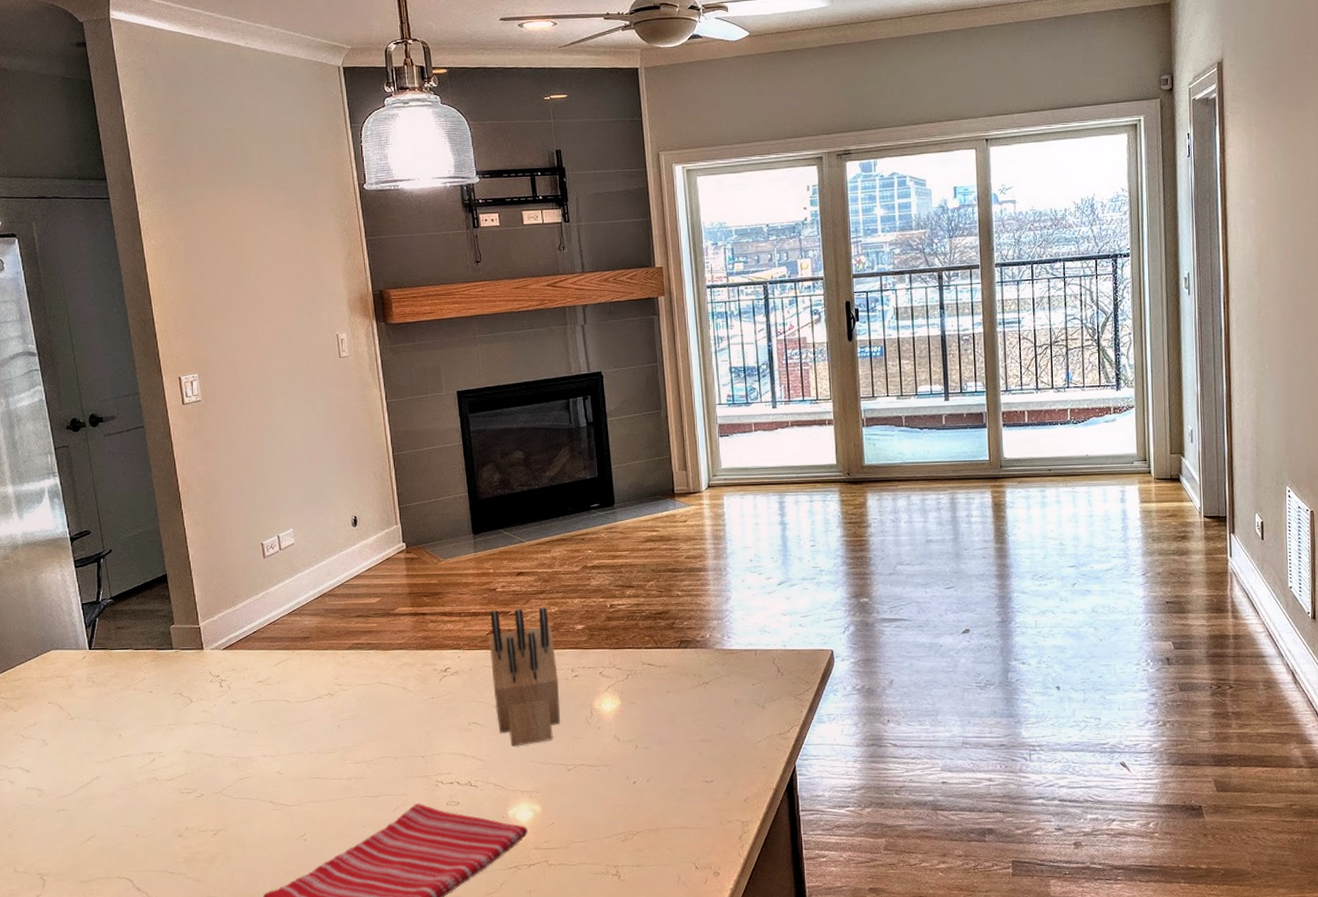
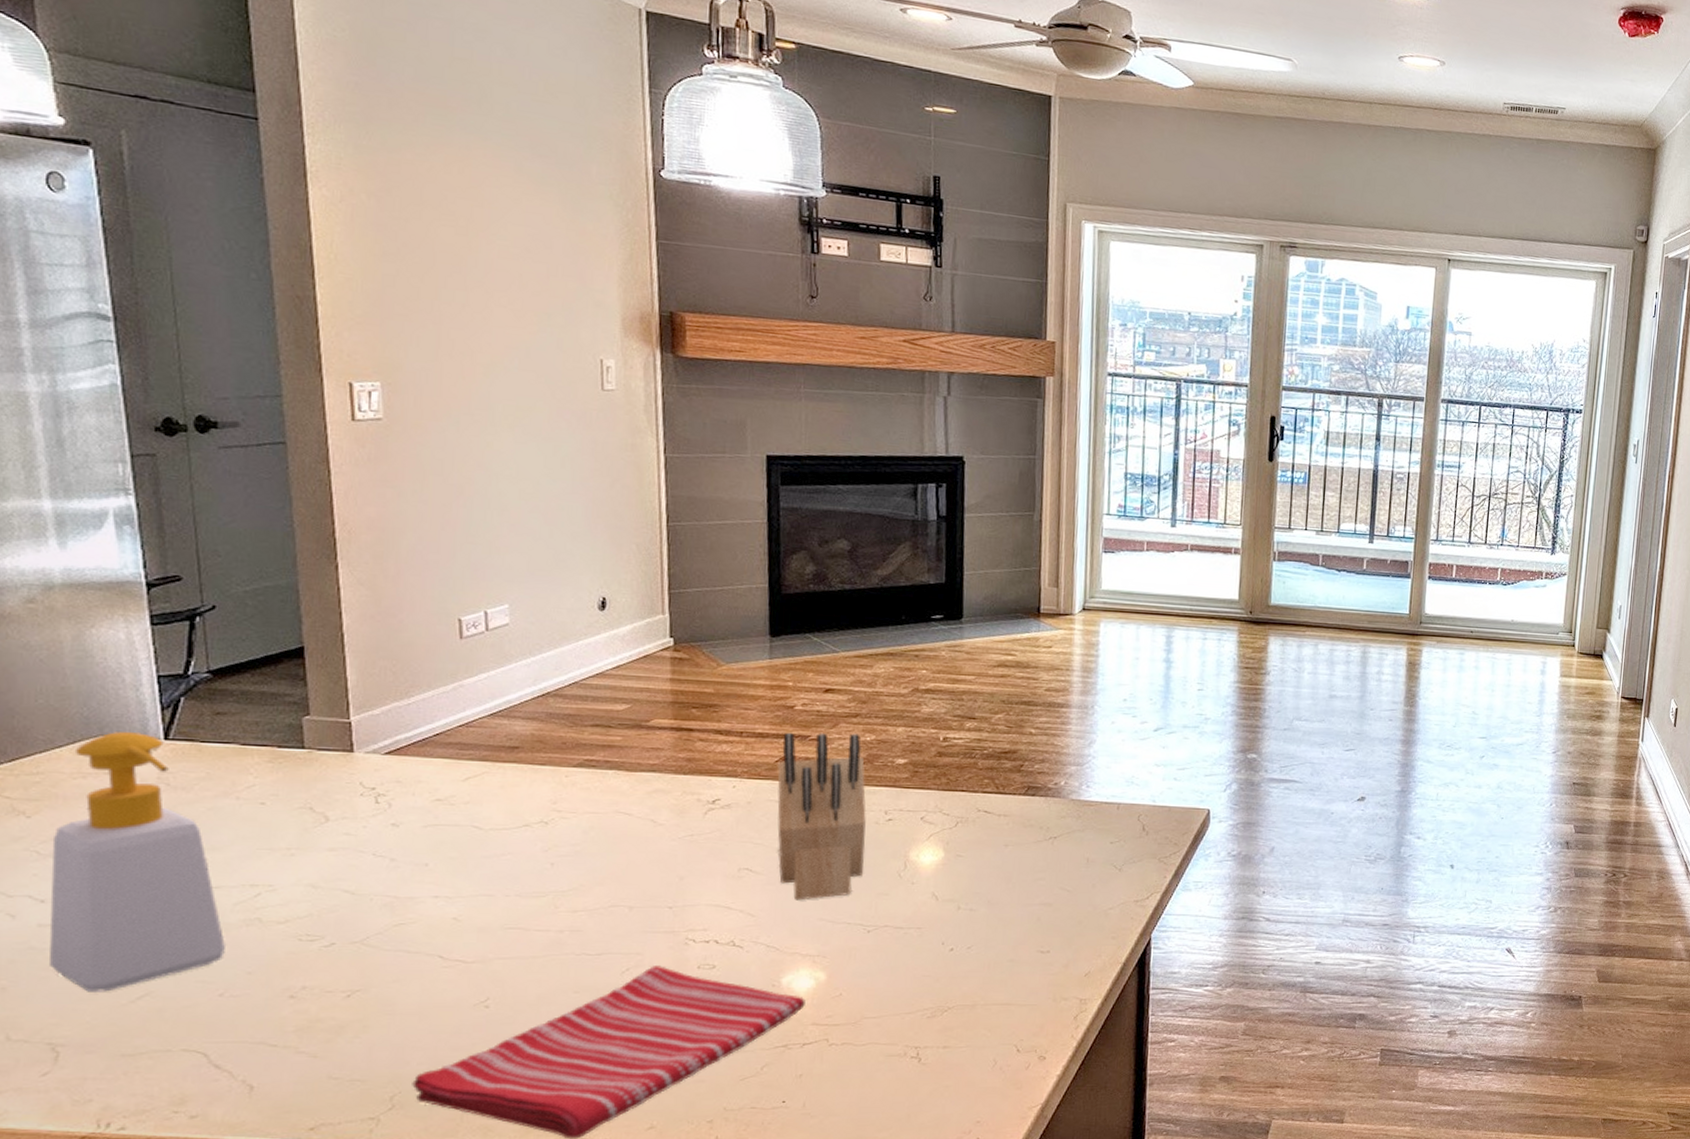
soap bottle: none [30,645,137,836] -> present [50,731,225,992]

